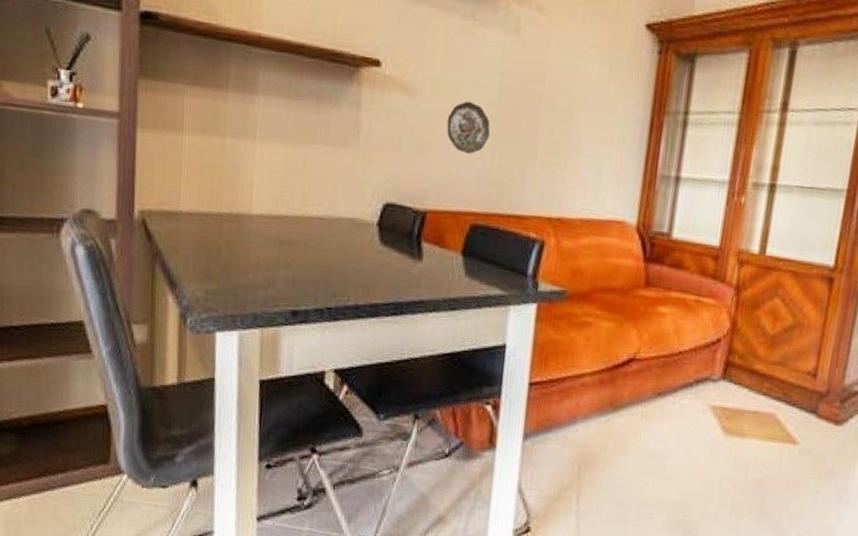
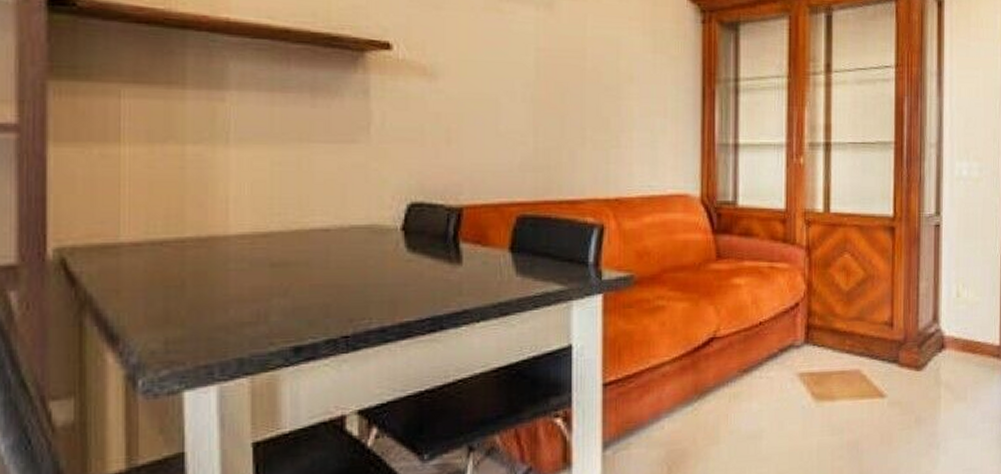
decorative plate: present [446,101,490,154] -> none [478,81,530,139]

